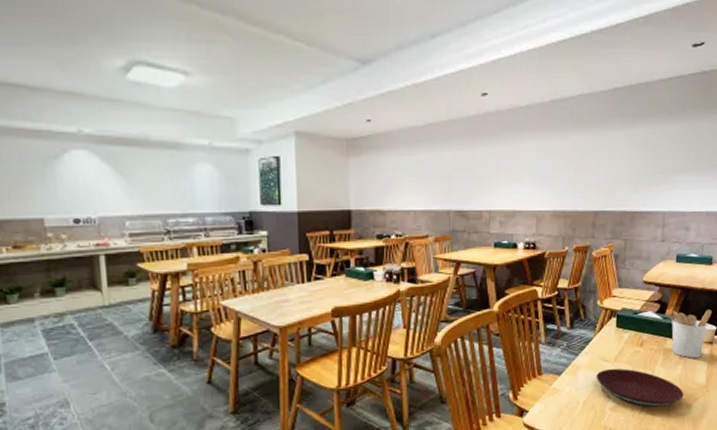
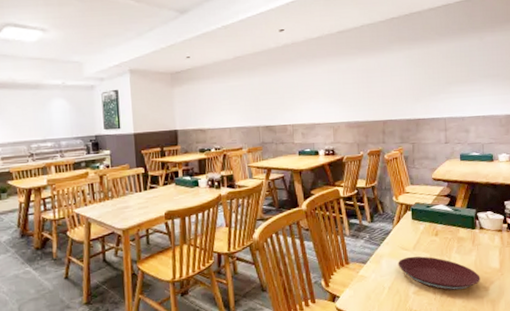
utensil holder: present [666,309,712,358] -> none [456,201,498,245]

